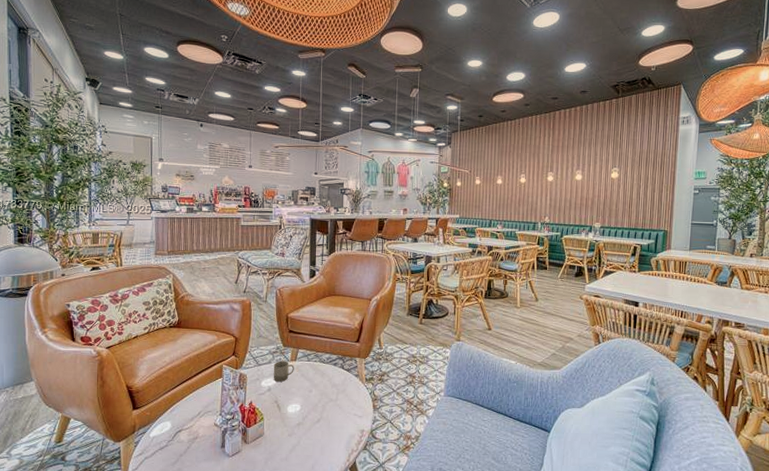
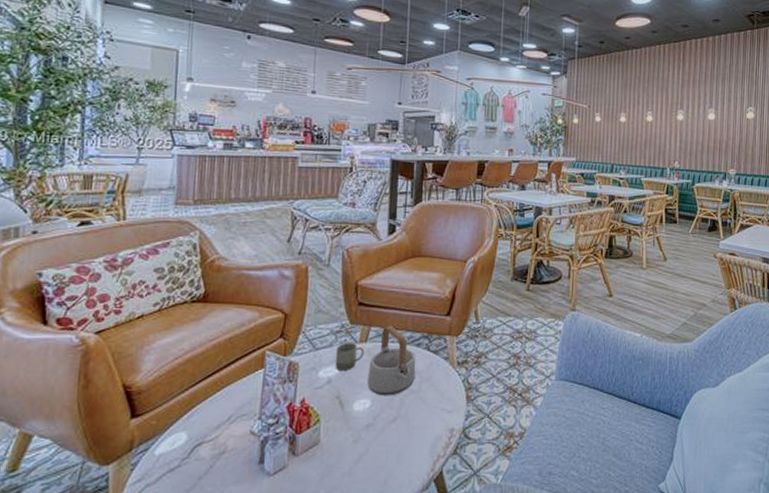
teapot: none [298,349,334,403] -> present [367,326,416,396]

